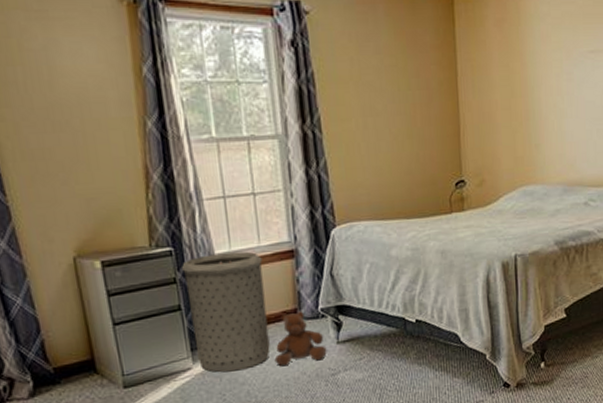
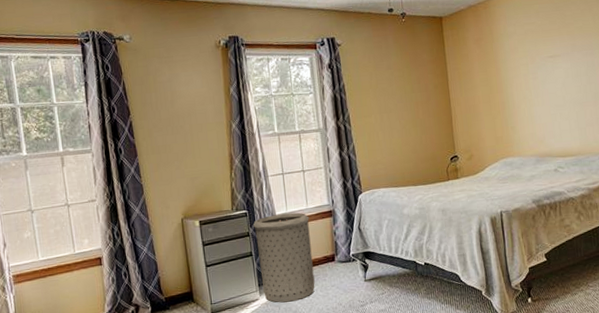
teddy bear: present [274,311,327,366] -> none [318,256,357,298]

